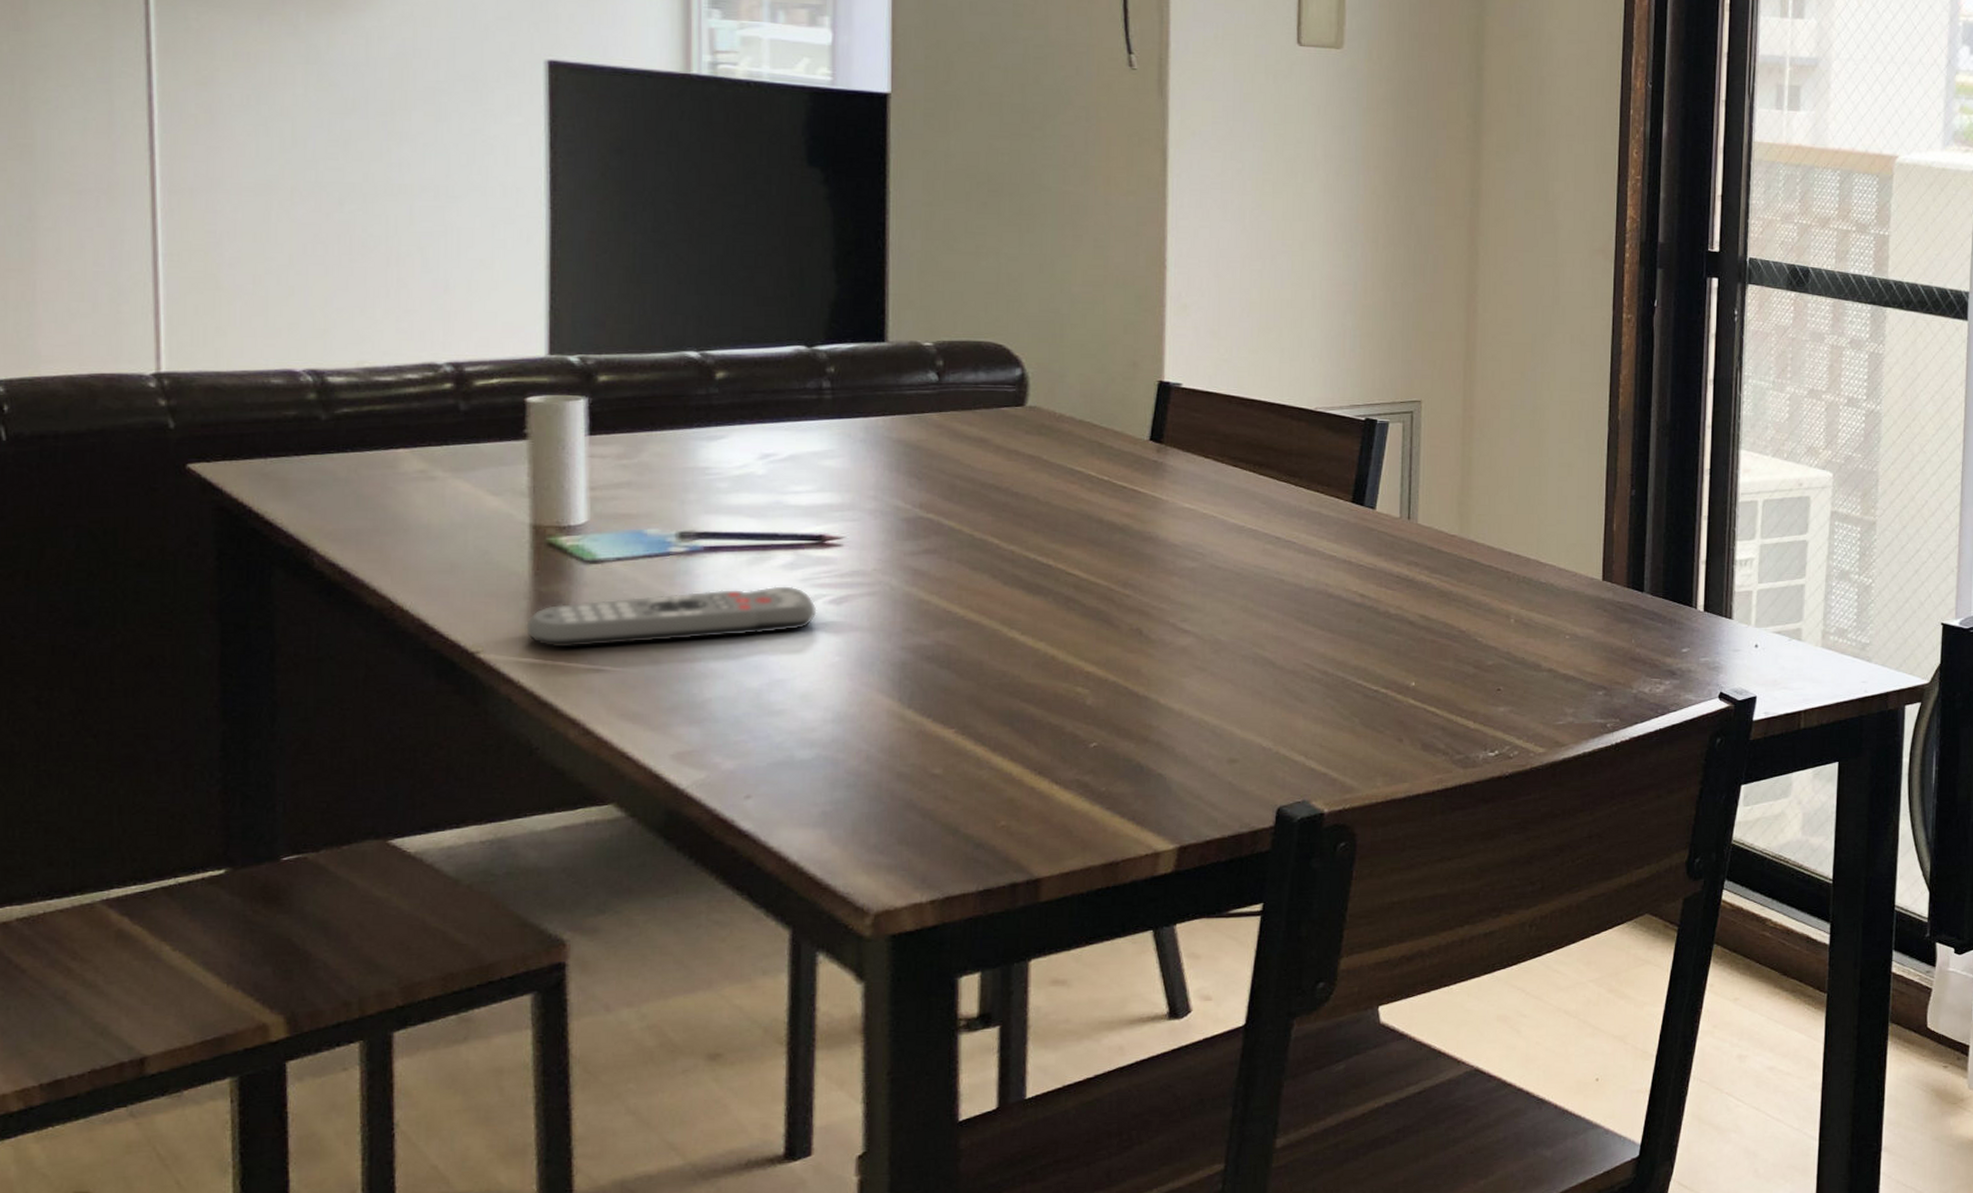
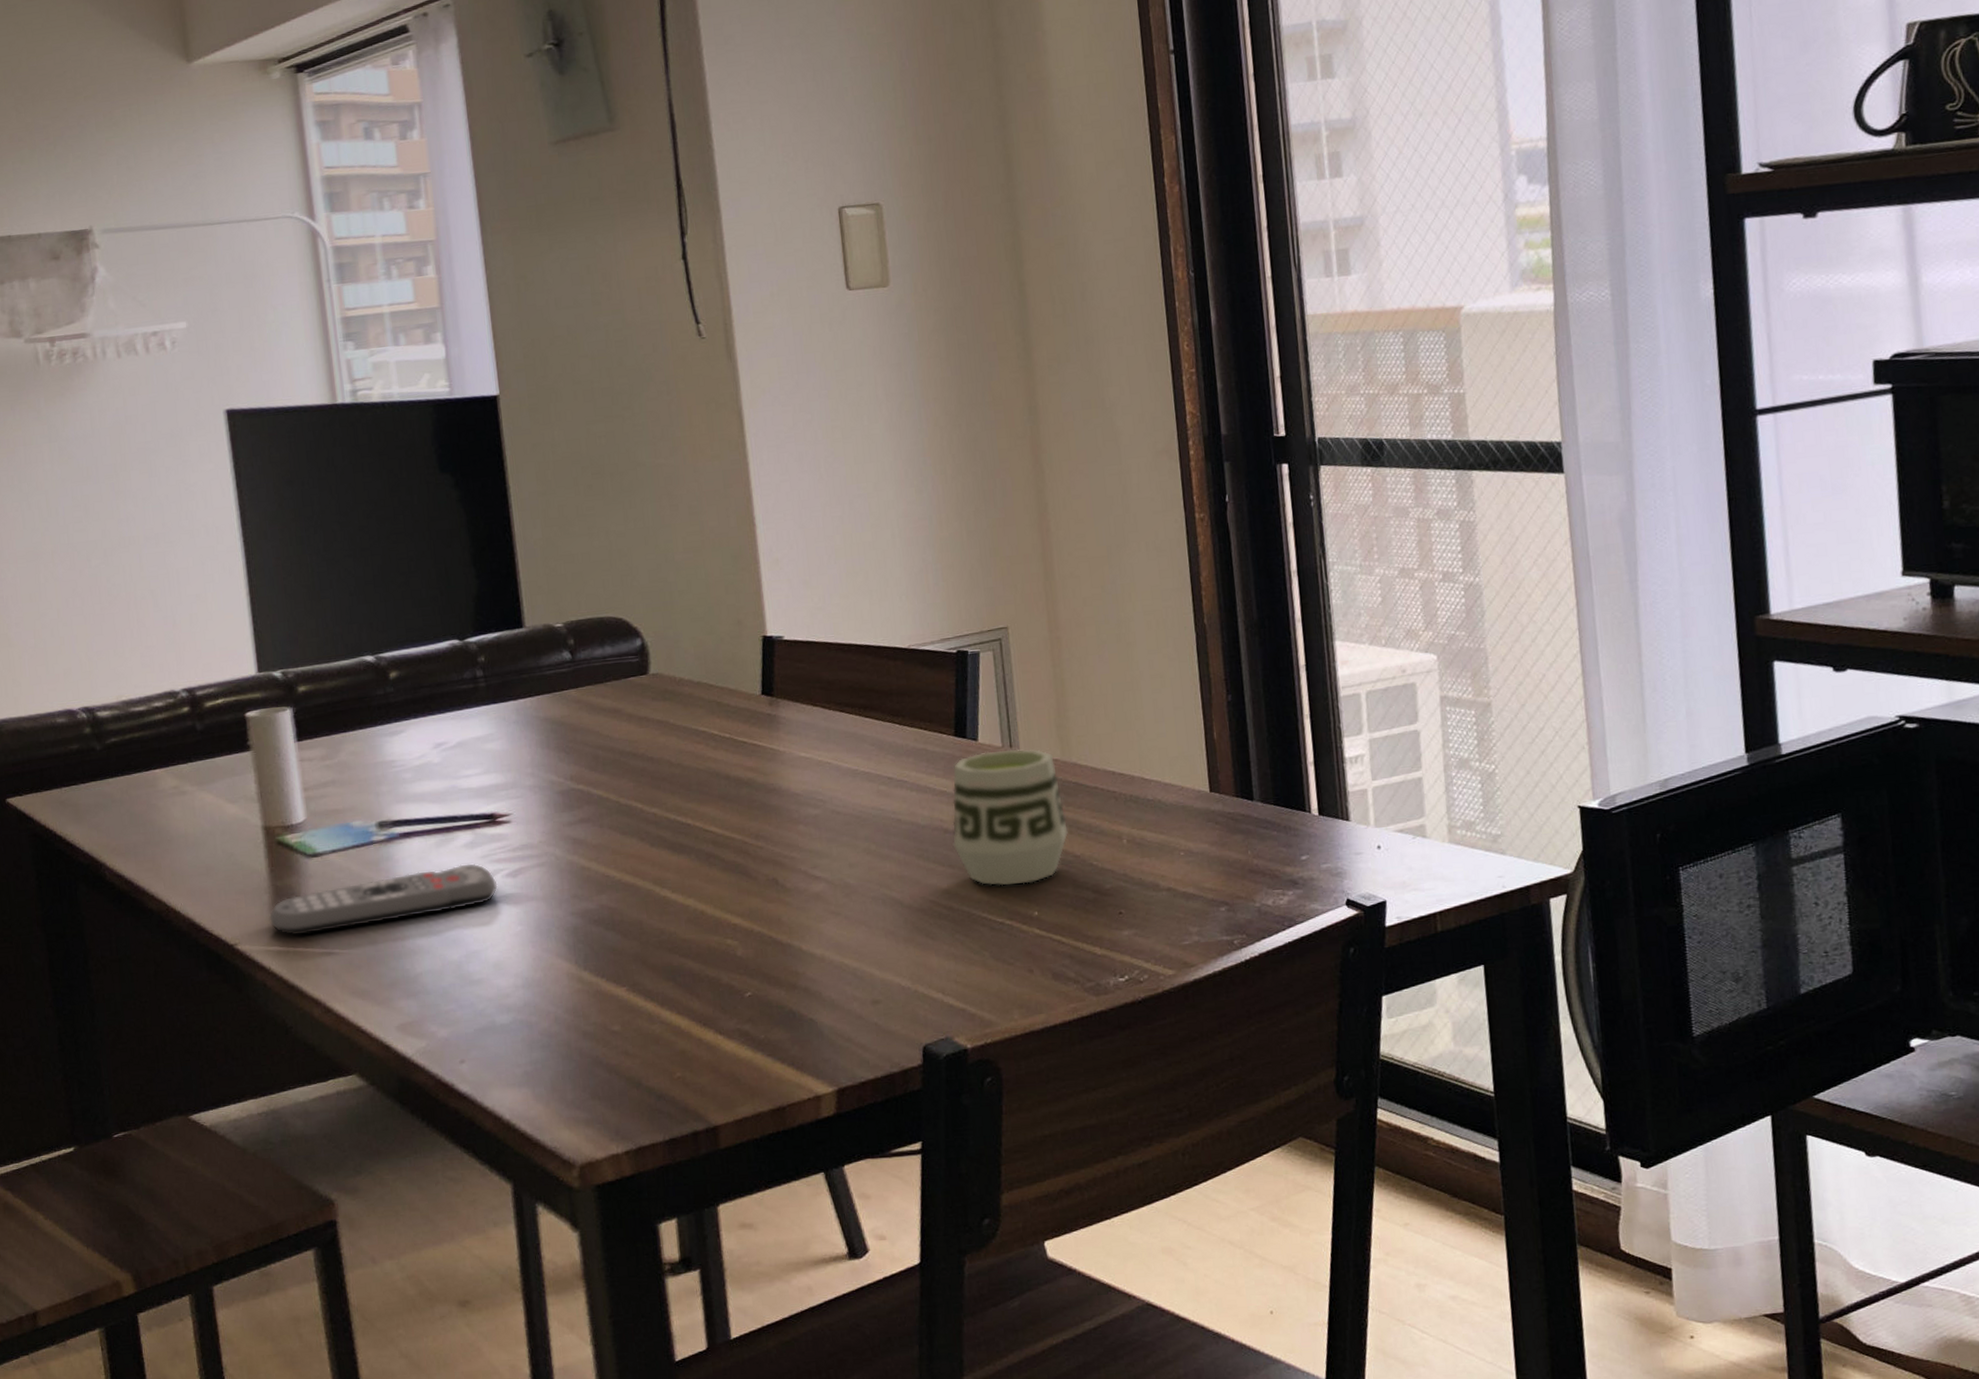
cup: none [1336,521,1456,655] -> present [952,749,1068,886]

